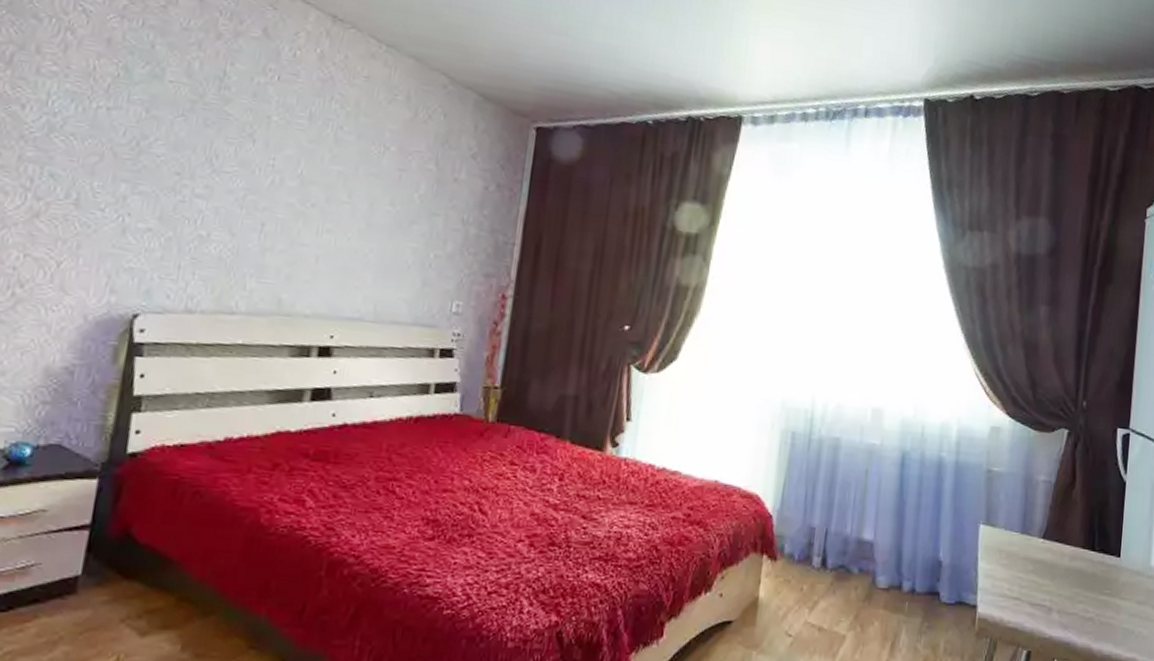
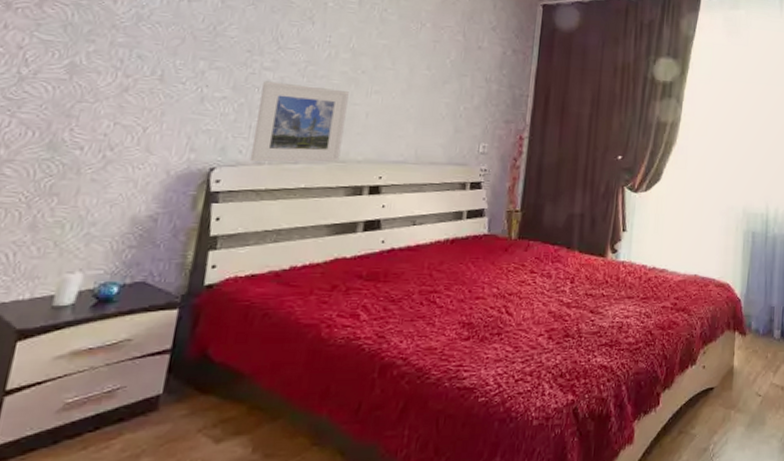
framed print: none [178,211,296,315] -> present [249,81,349,162]

